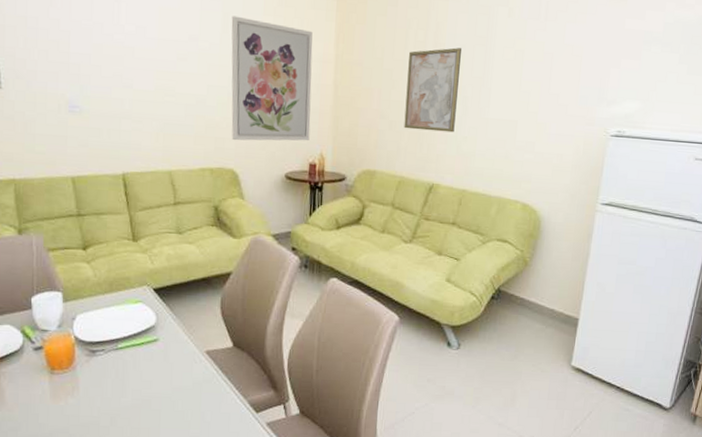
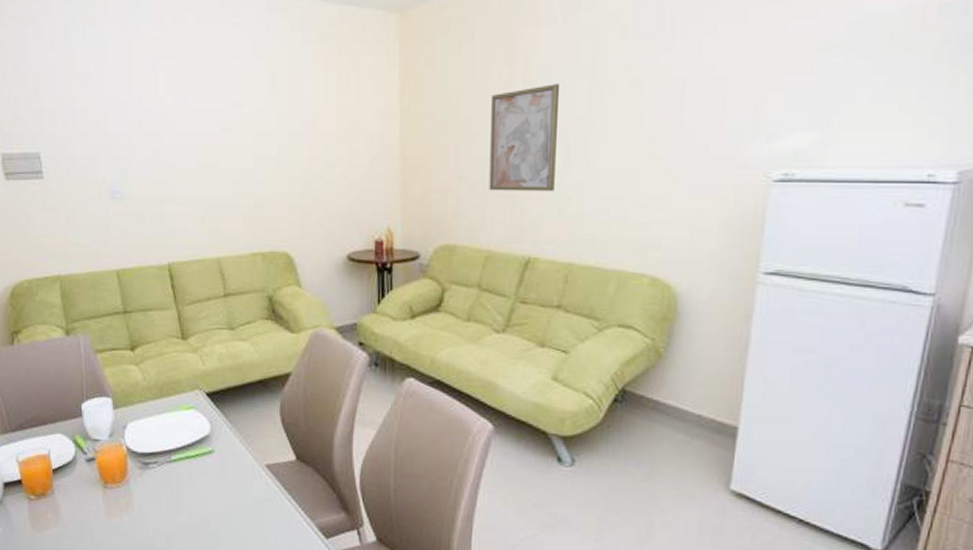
wall art: present [231,16,313,141] -> none [278,73,375,219]

